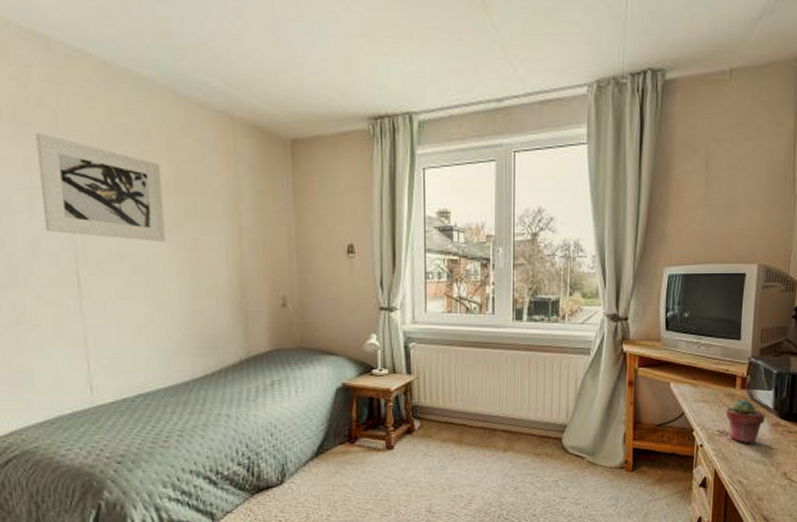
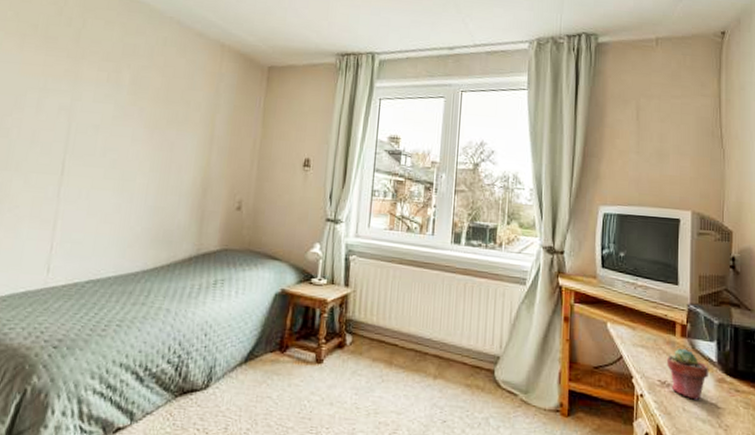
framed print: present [36,133,166,242] -> none [46,46,155,142]

